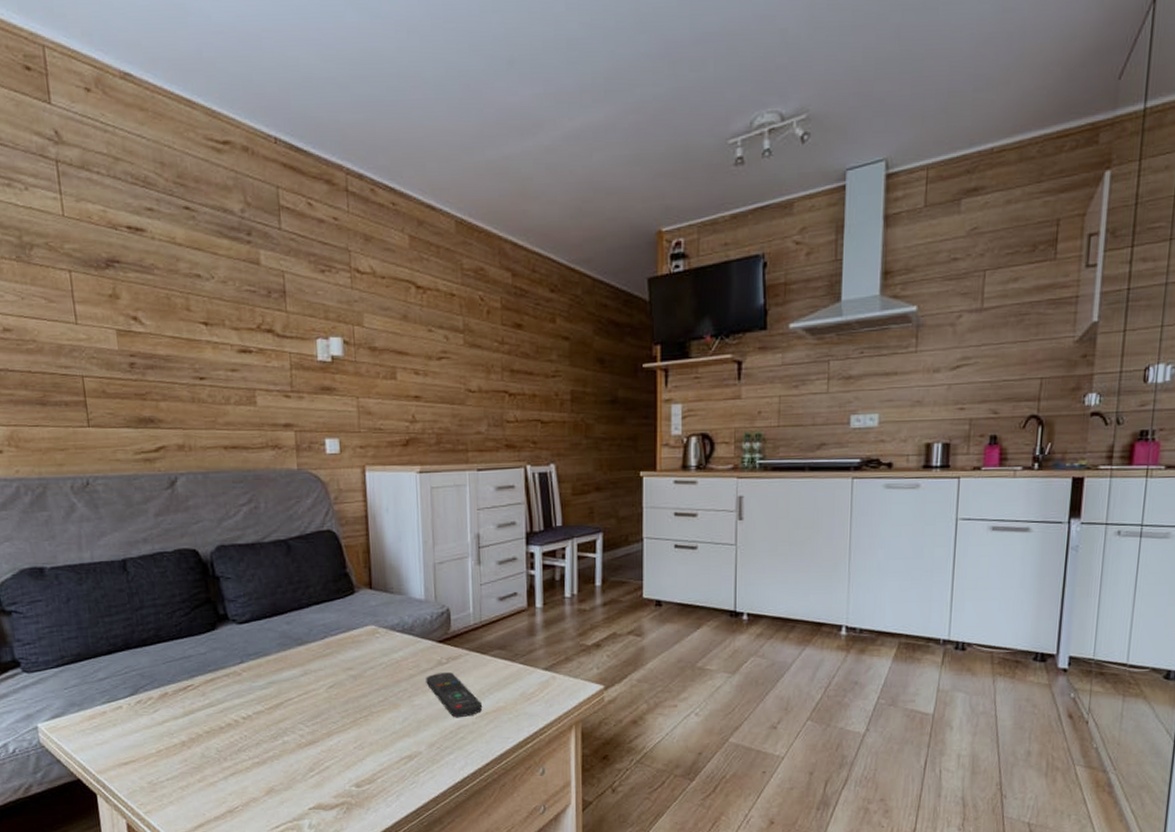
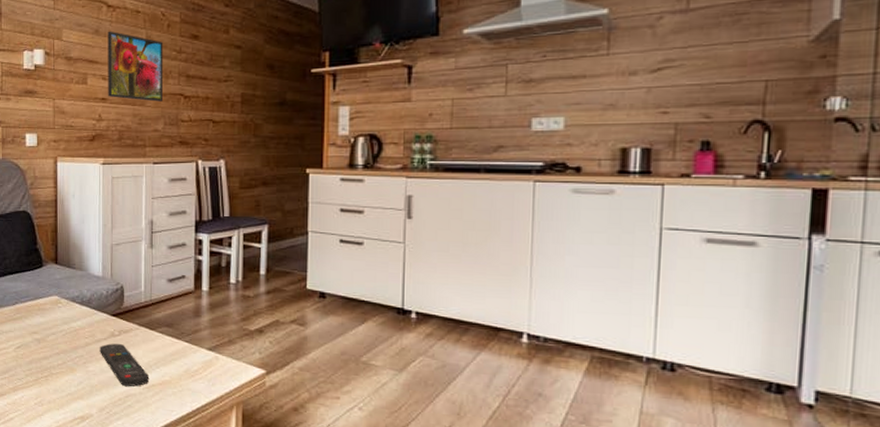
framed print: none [418,316,485,400] -> present [108,31,164,102]

